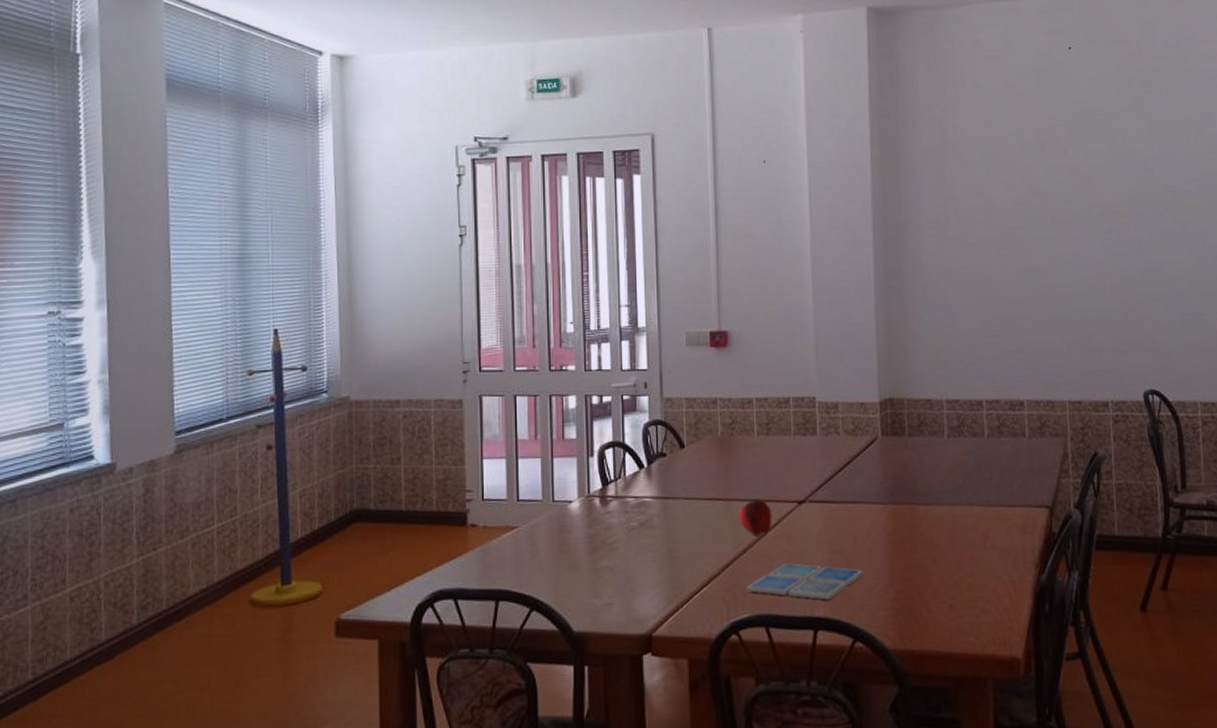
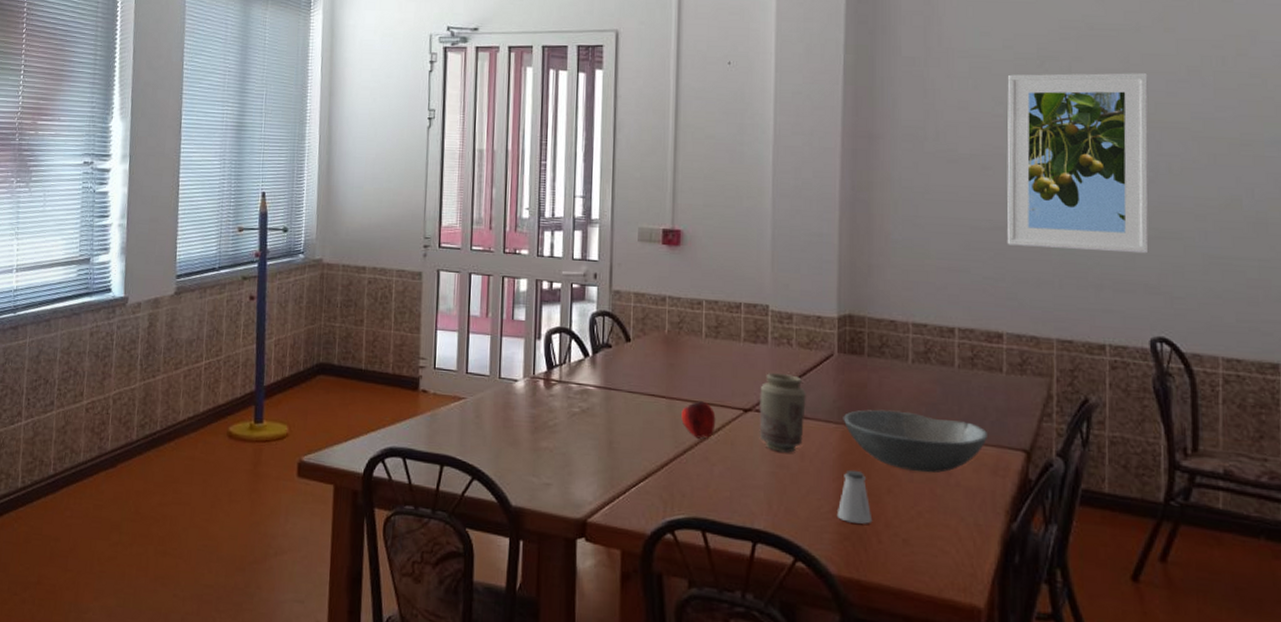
drink coaster: present [747,563,863,600] -> none [685,470,809,514]
vase: none [812,462,855,539] -> present [759,373,806,453]
bowl: none [889,484,1017,540] -> present [843,409,989,473]
saltshaker: none [889,546,922,597] -> present [836,470,873,524]
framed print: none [1014,152,1138,318] -> present [1006,72,1149,254]

